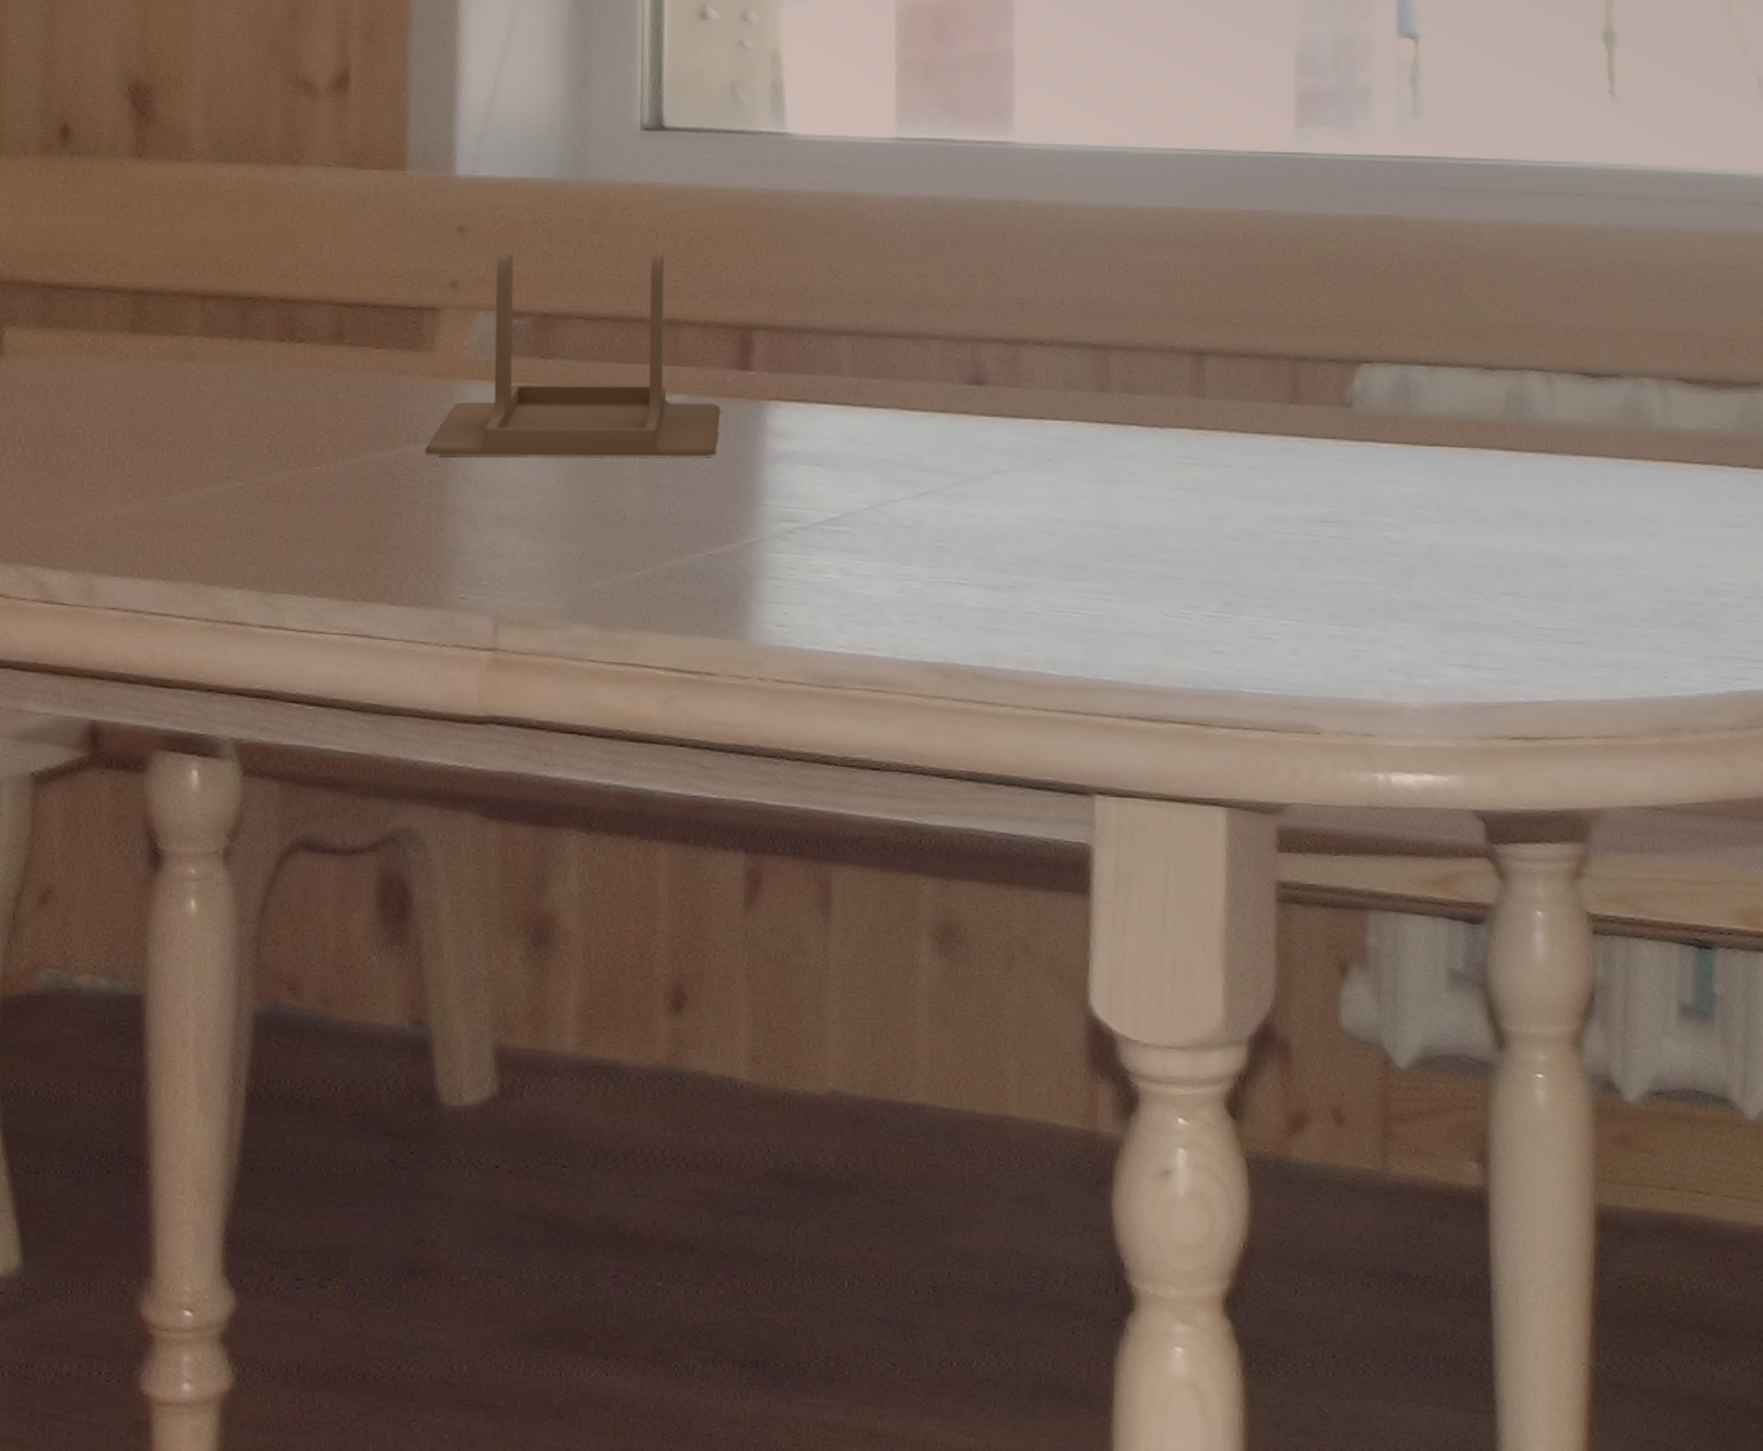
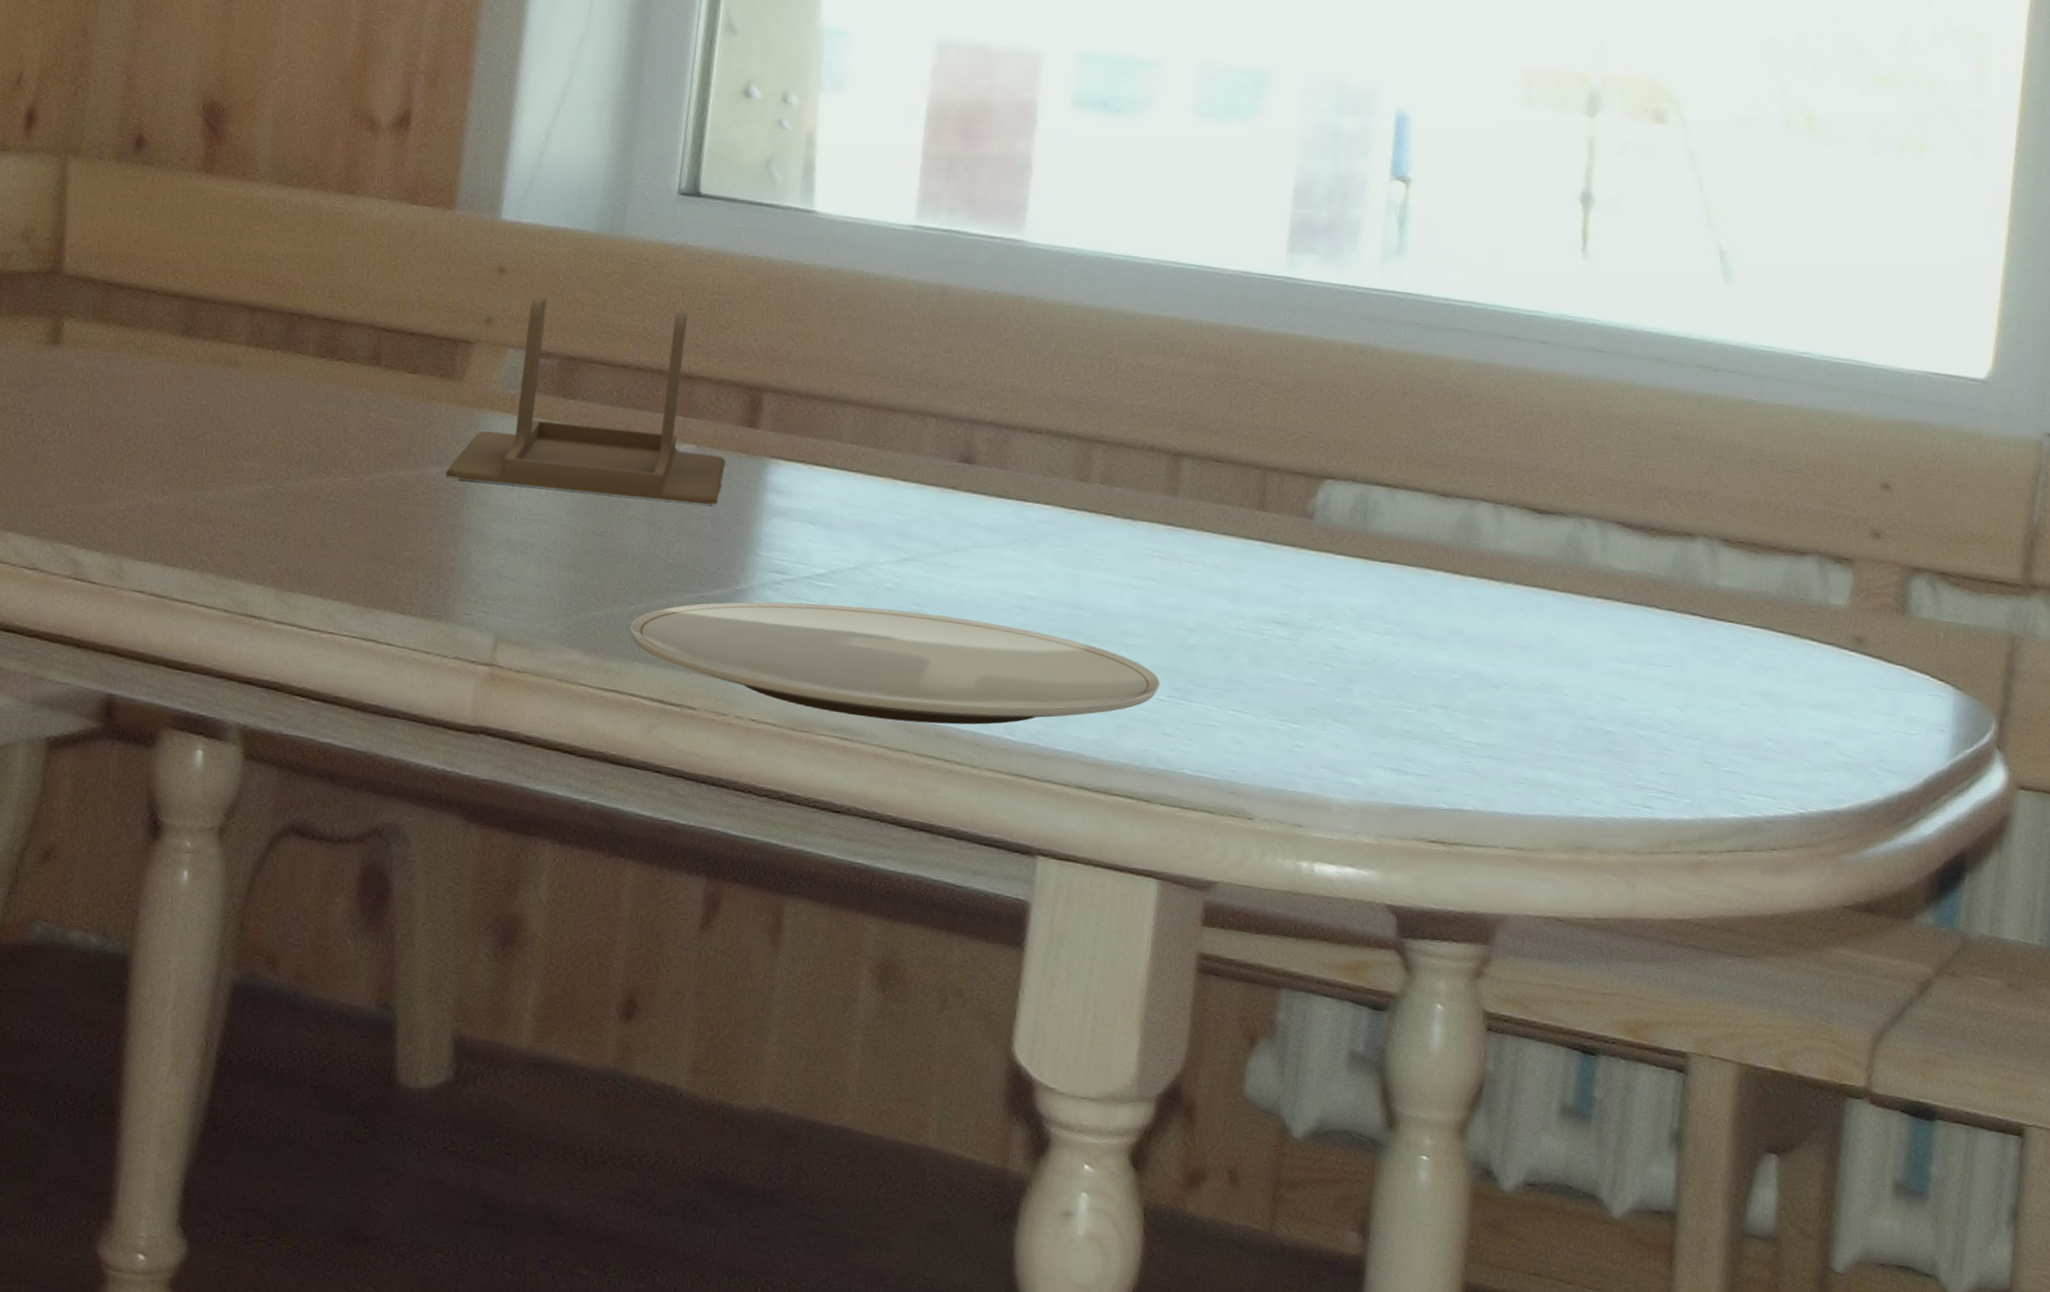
plate: none [636,548,1207,666] -> present [629,601,1160,725]

